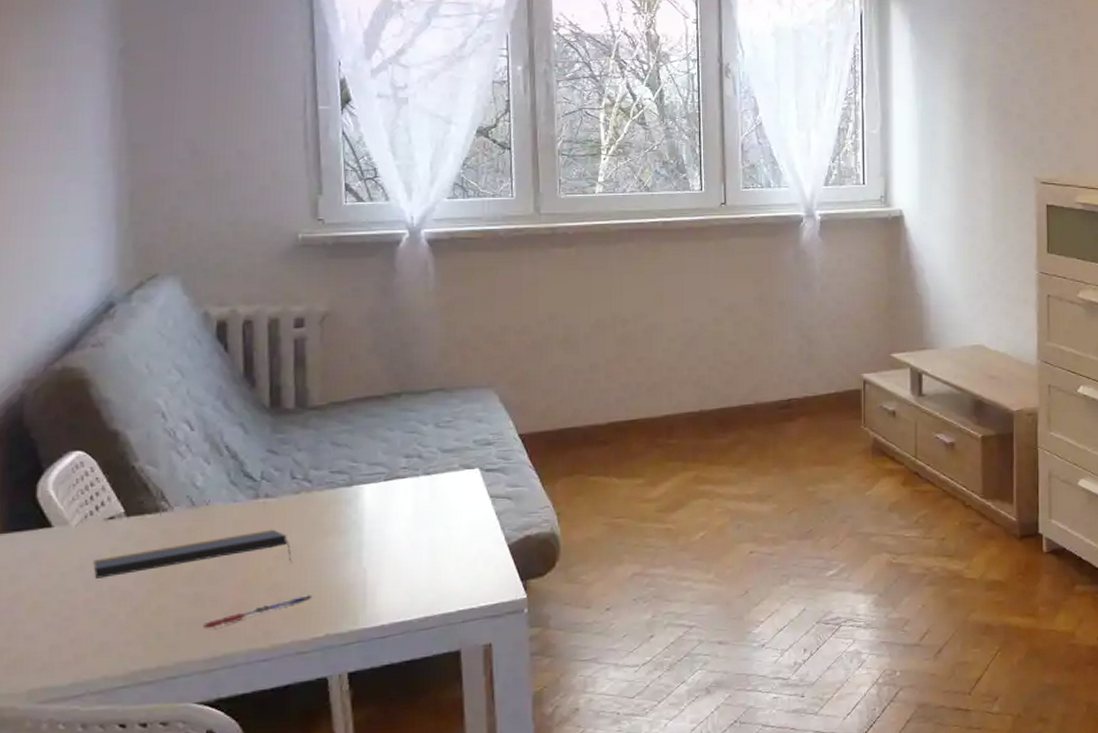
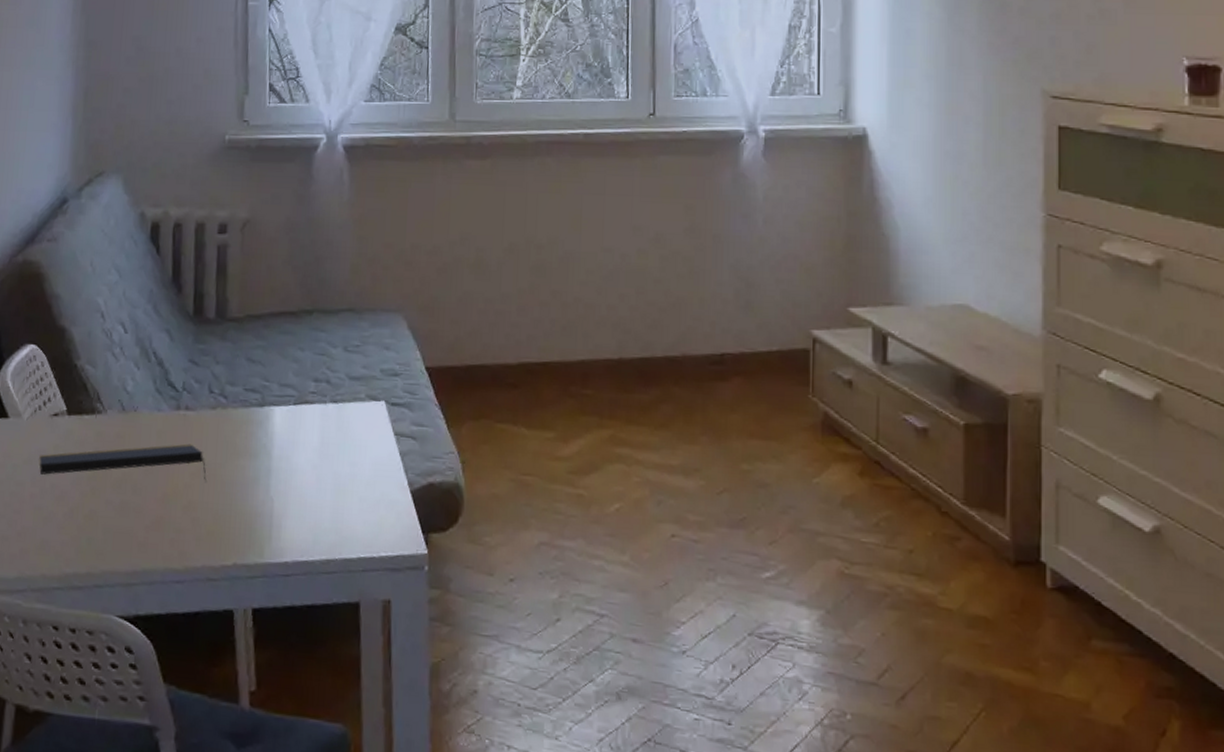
pen: present [203,594,312,630] -> none [127,517,223,541]

